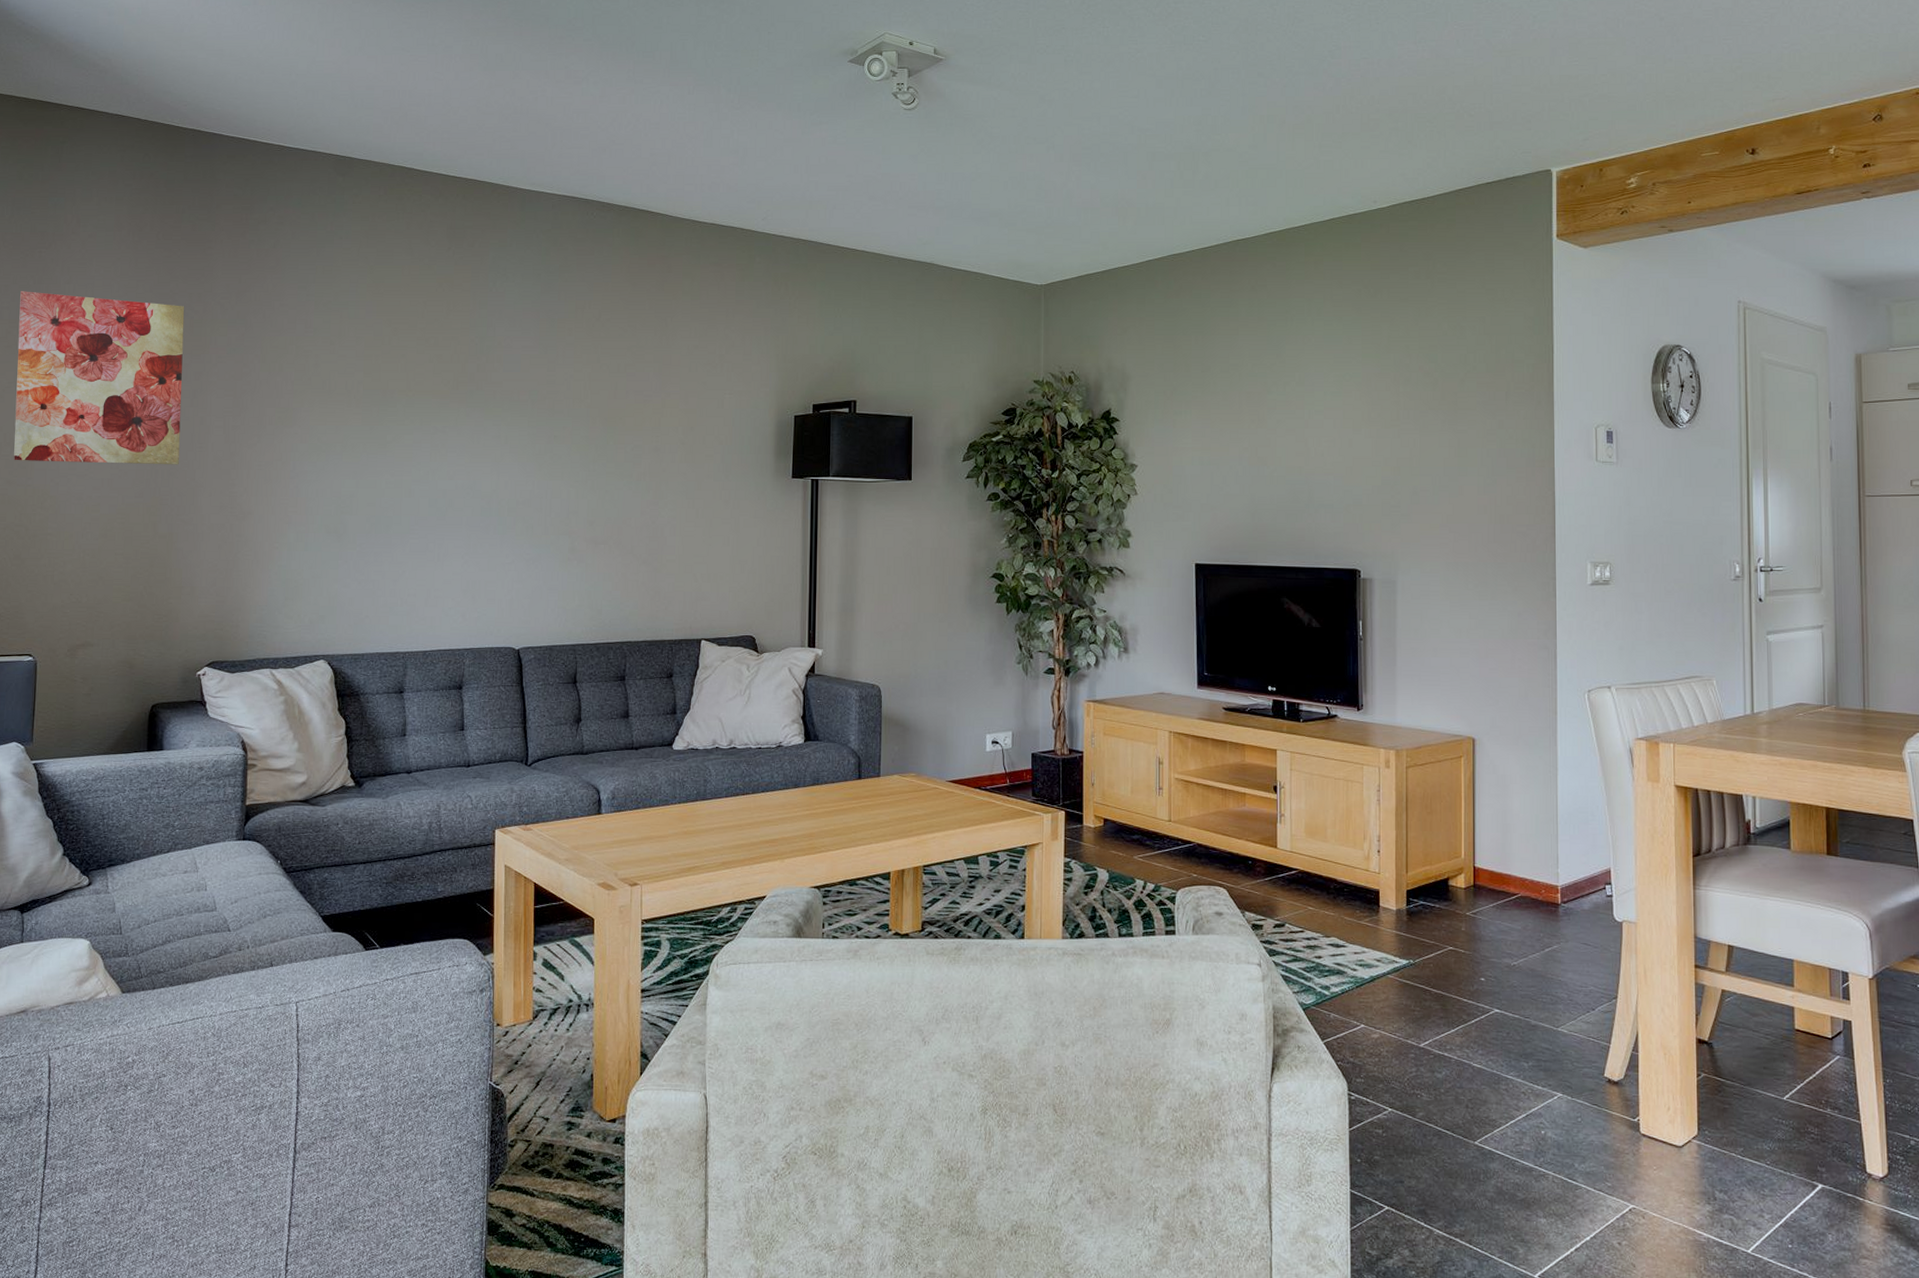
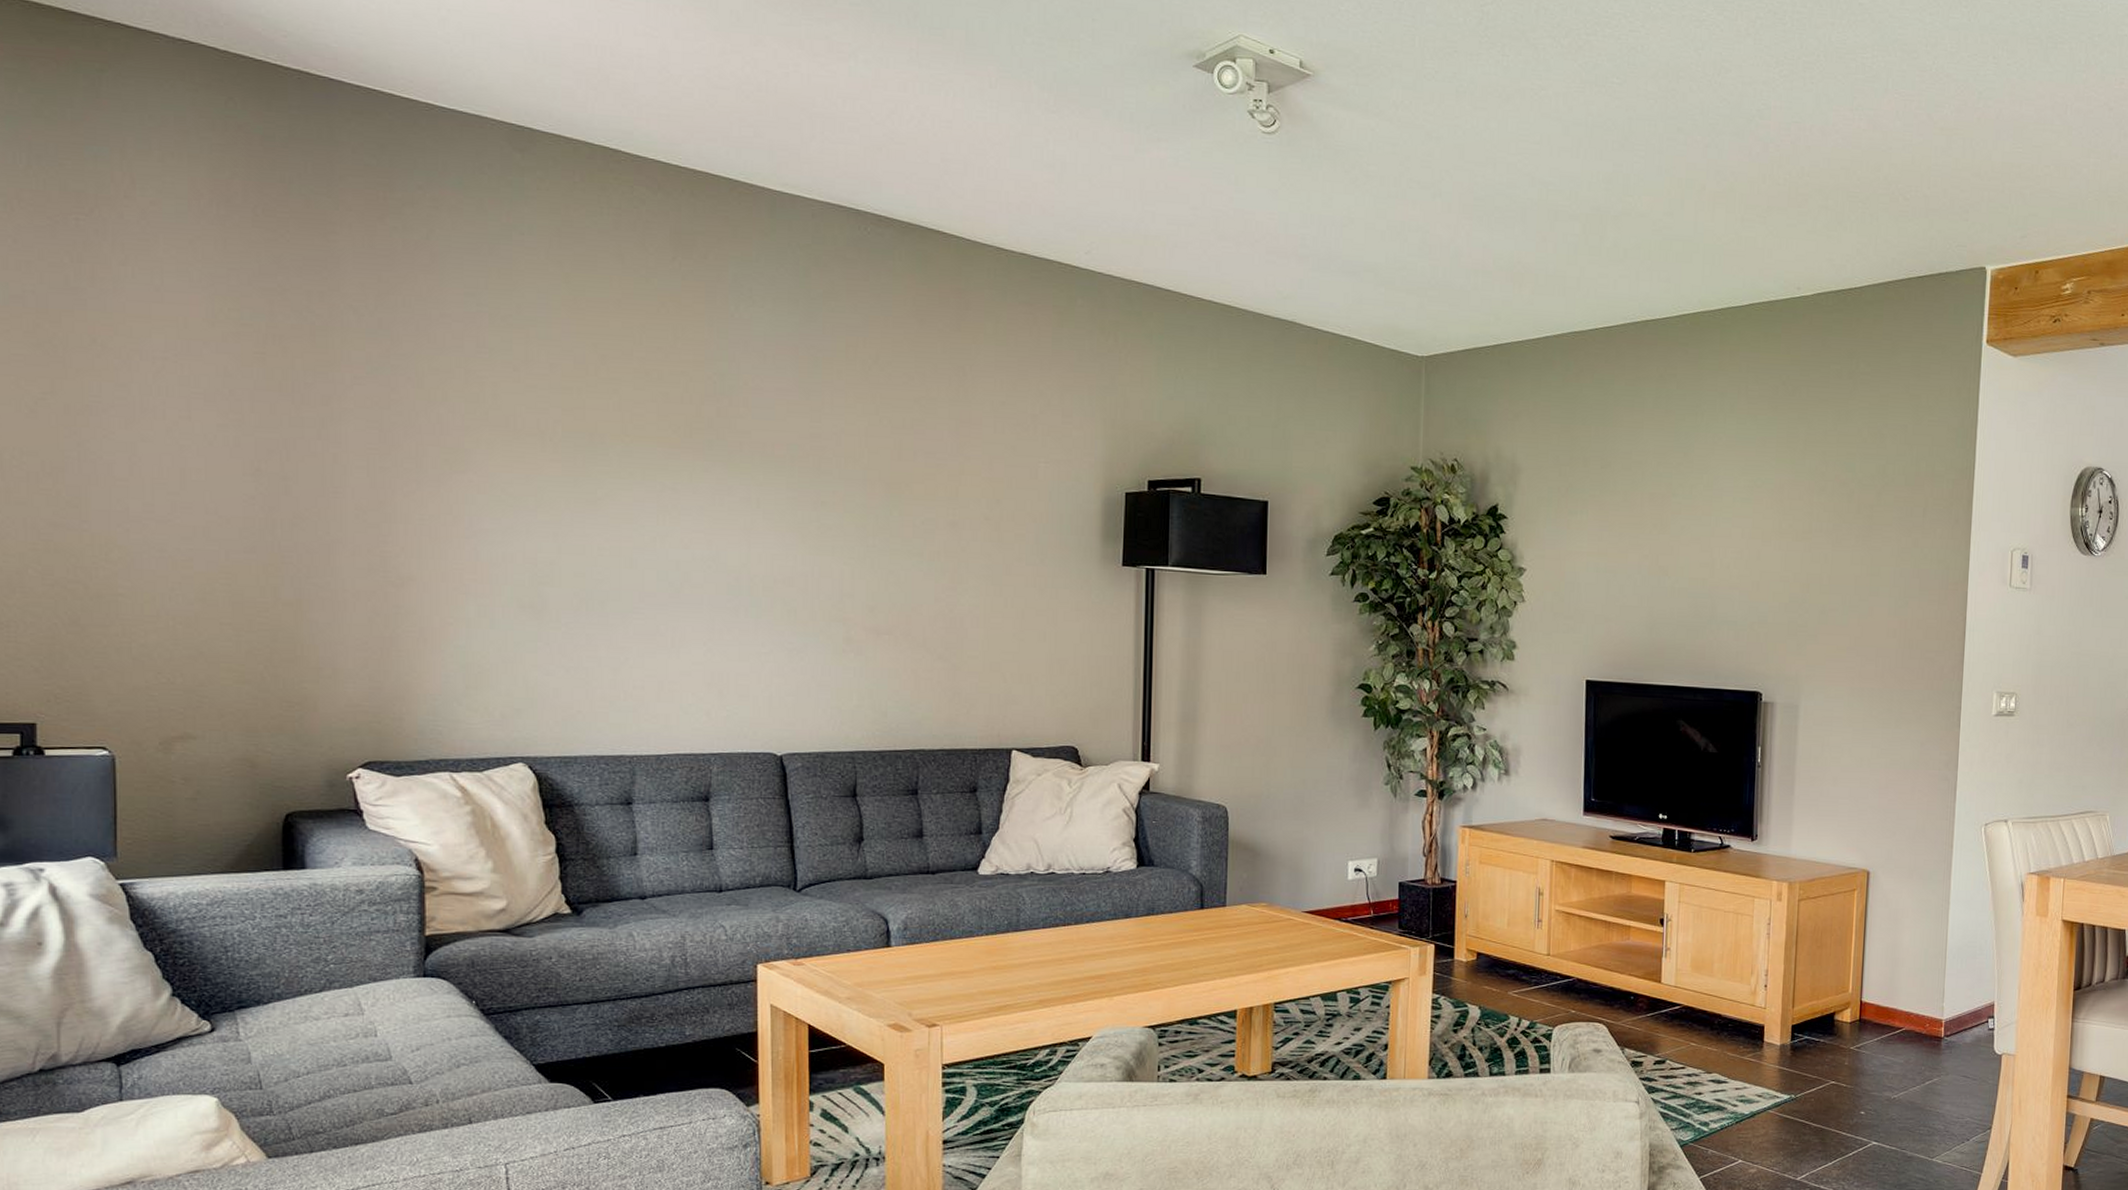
wall art: present [14,291,185,465] -> none [51,270,305,514]

